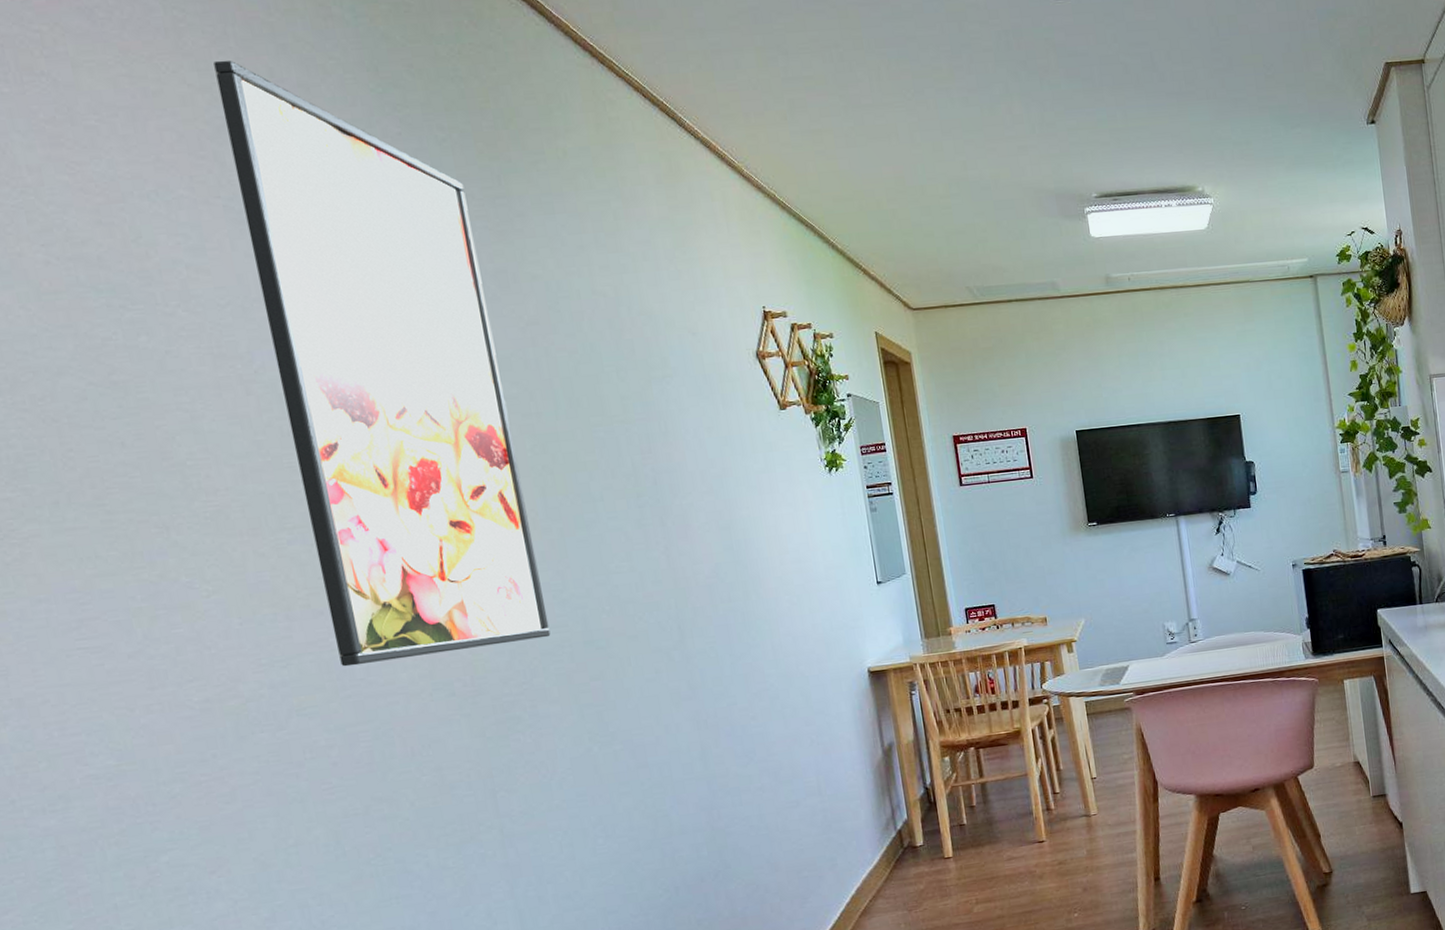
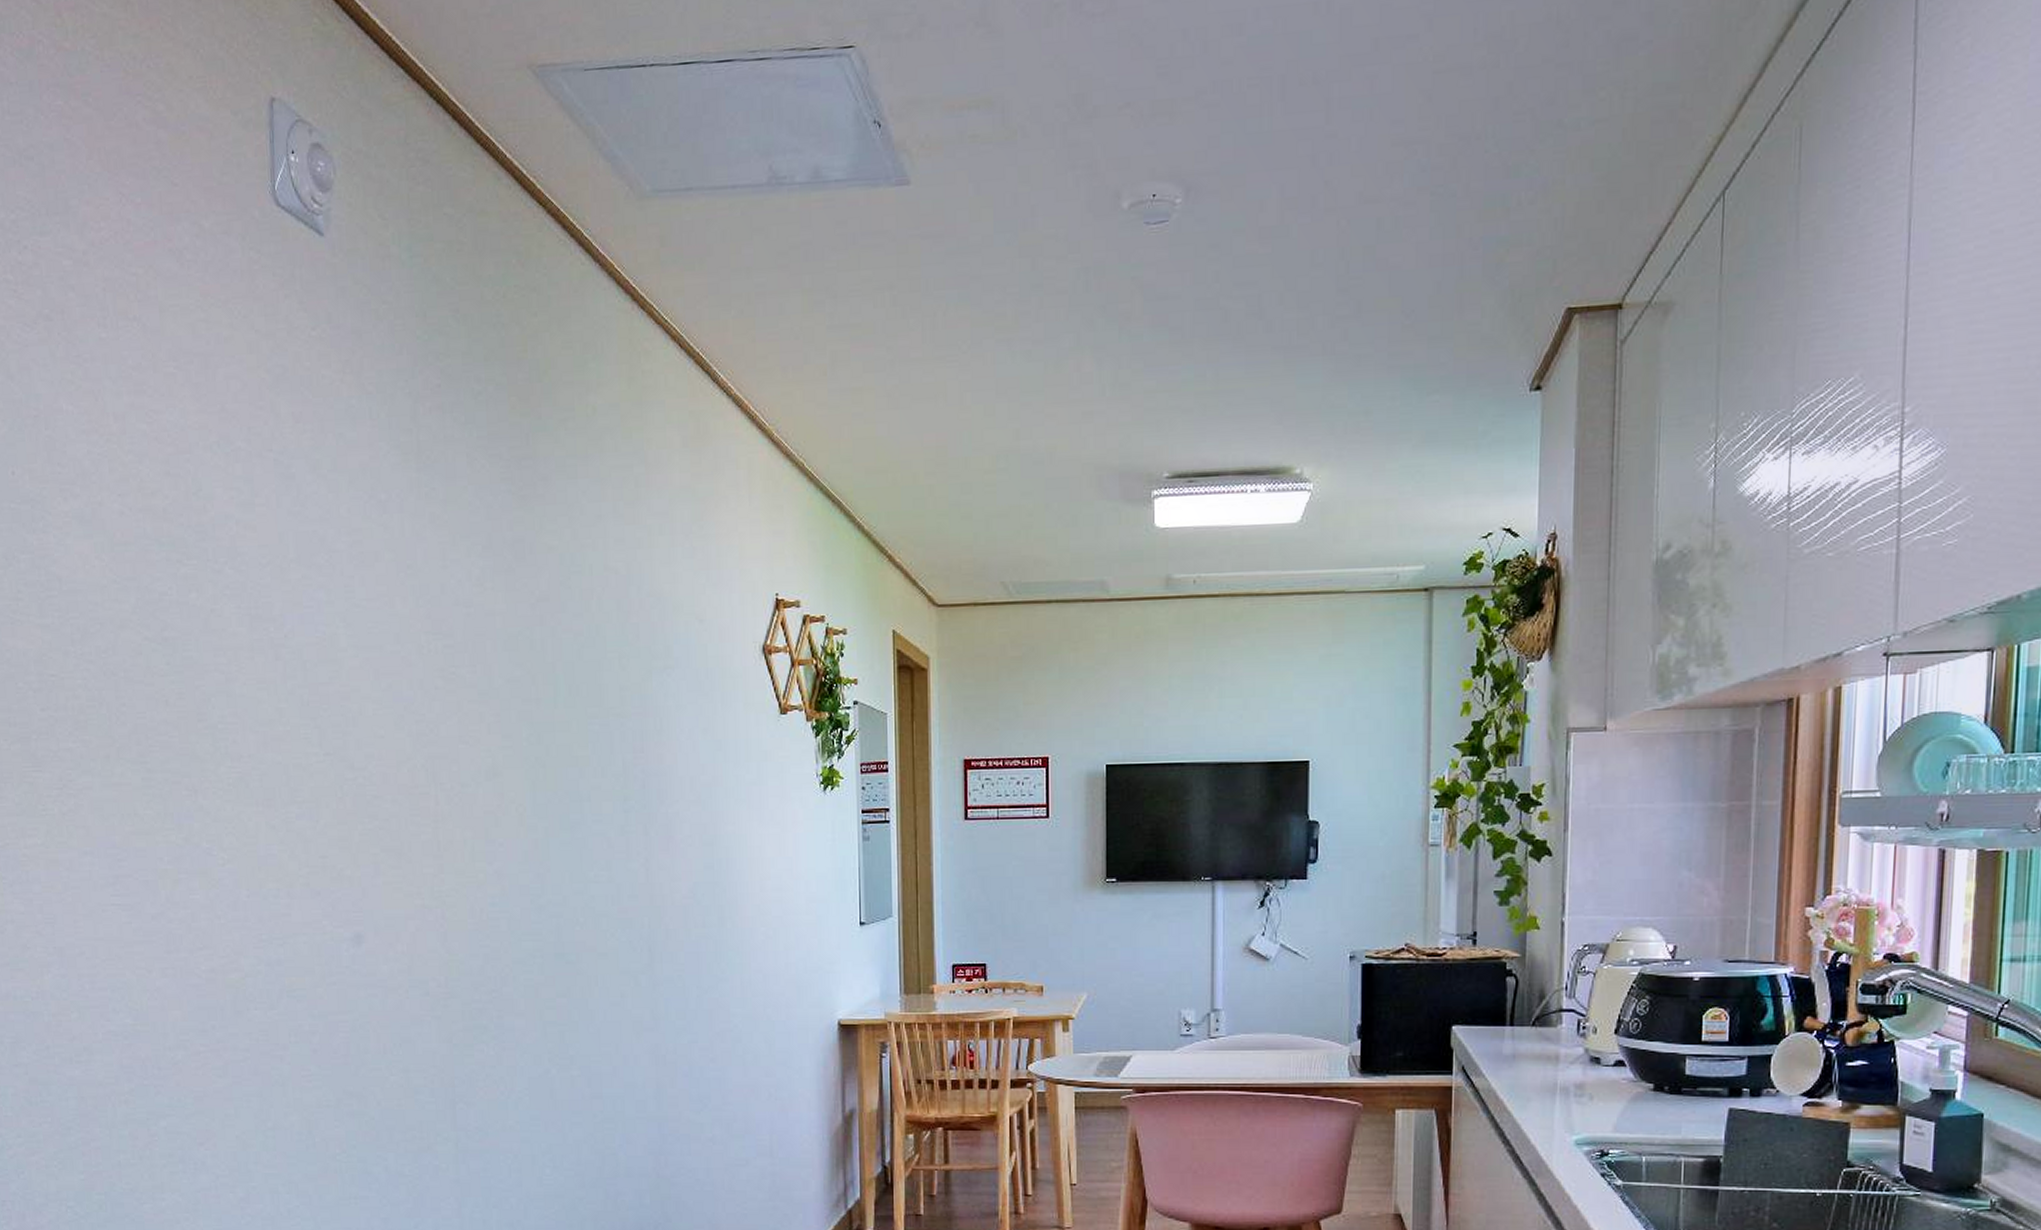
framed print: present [213,60,551,667] -> none [280,304,524,952]

